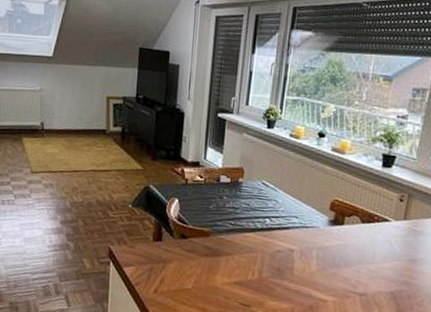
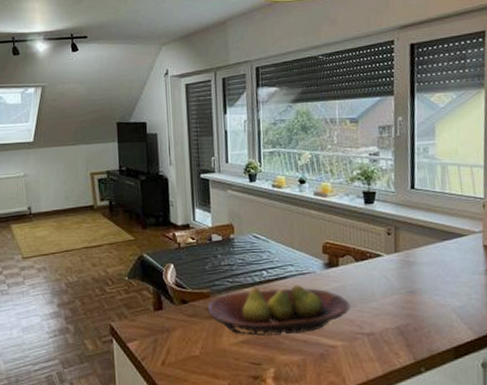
fruit bowl: none [205,232,348,284] -> present [207,285,350,336]

